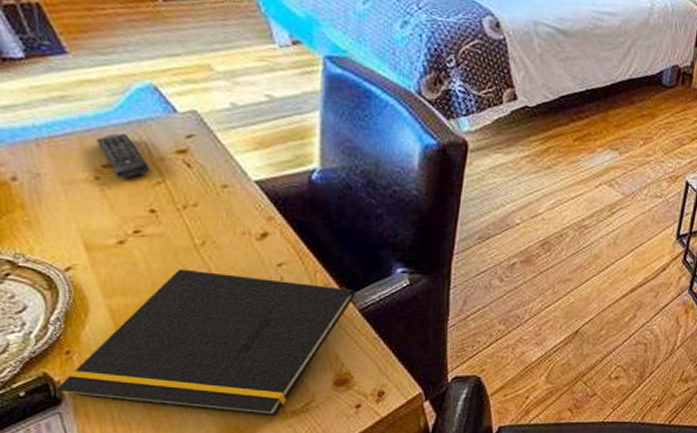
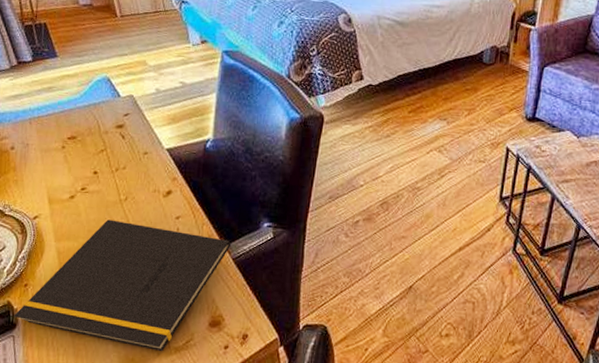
remote control: present [97,133,151,179] -> none [67,113,98,148]

